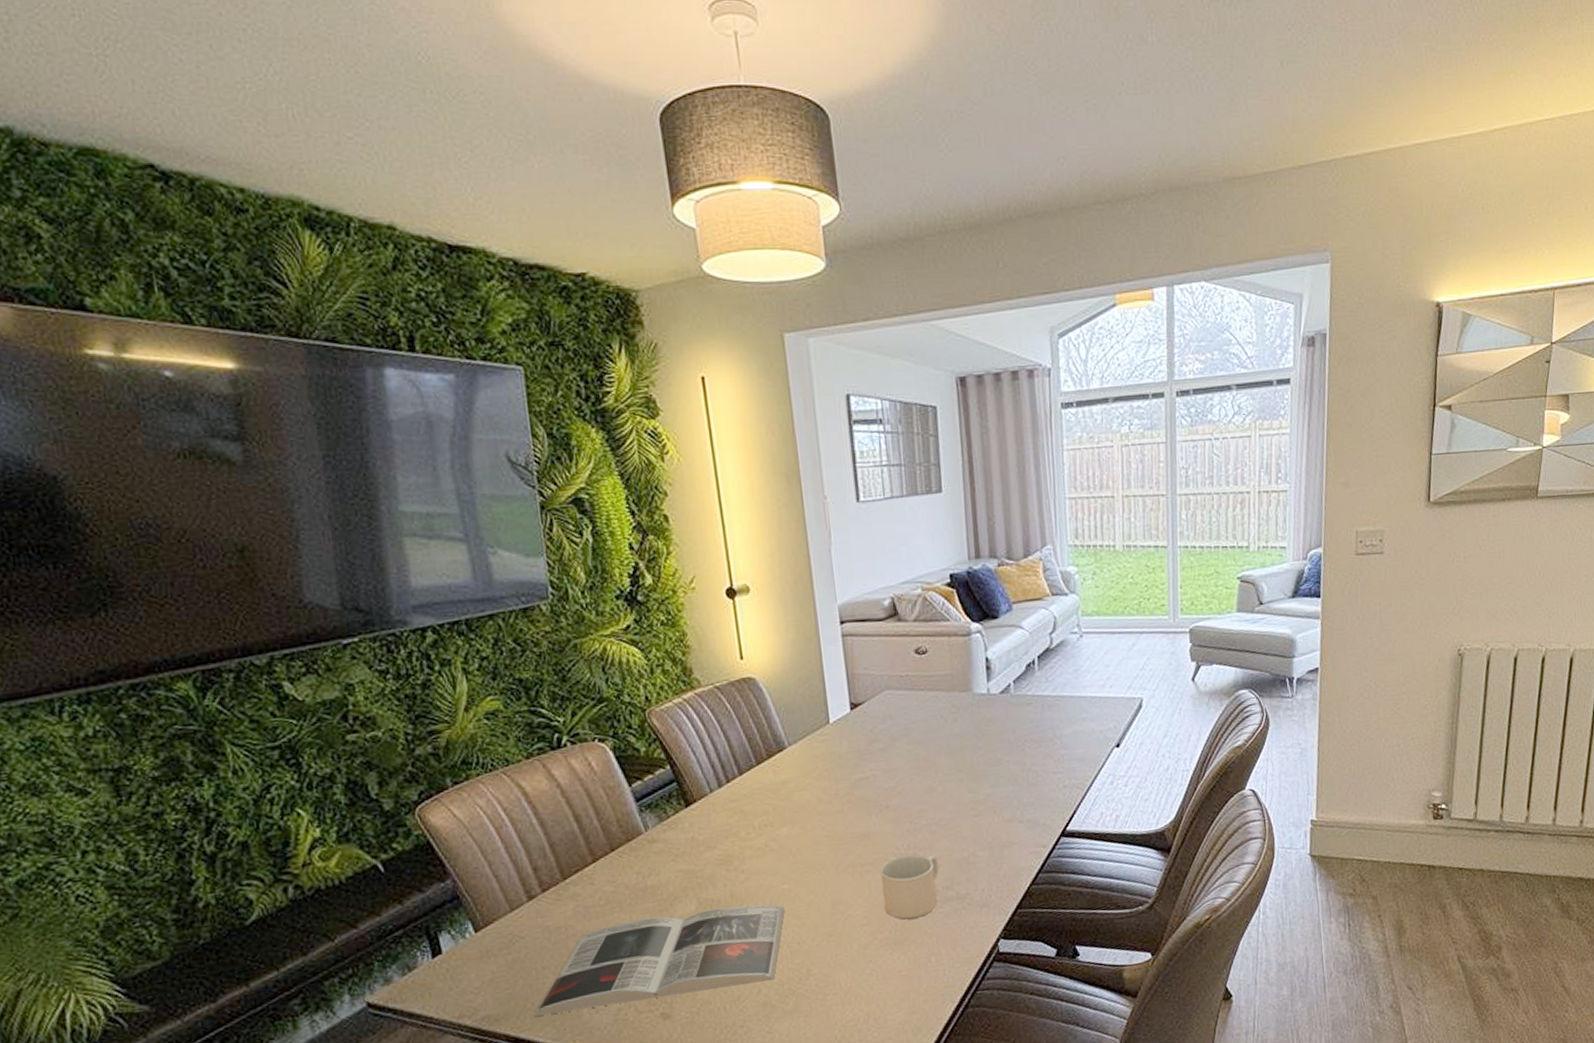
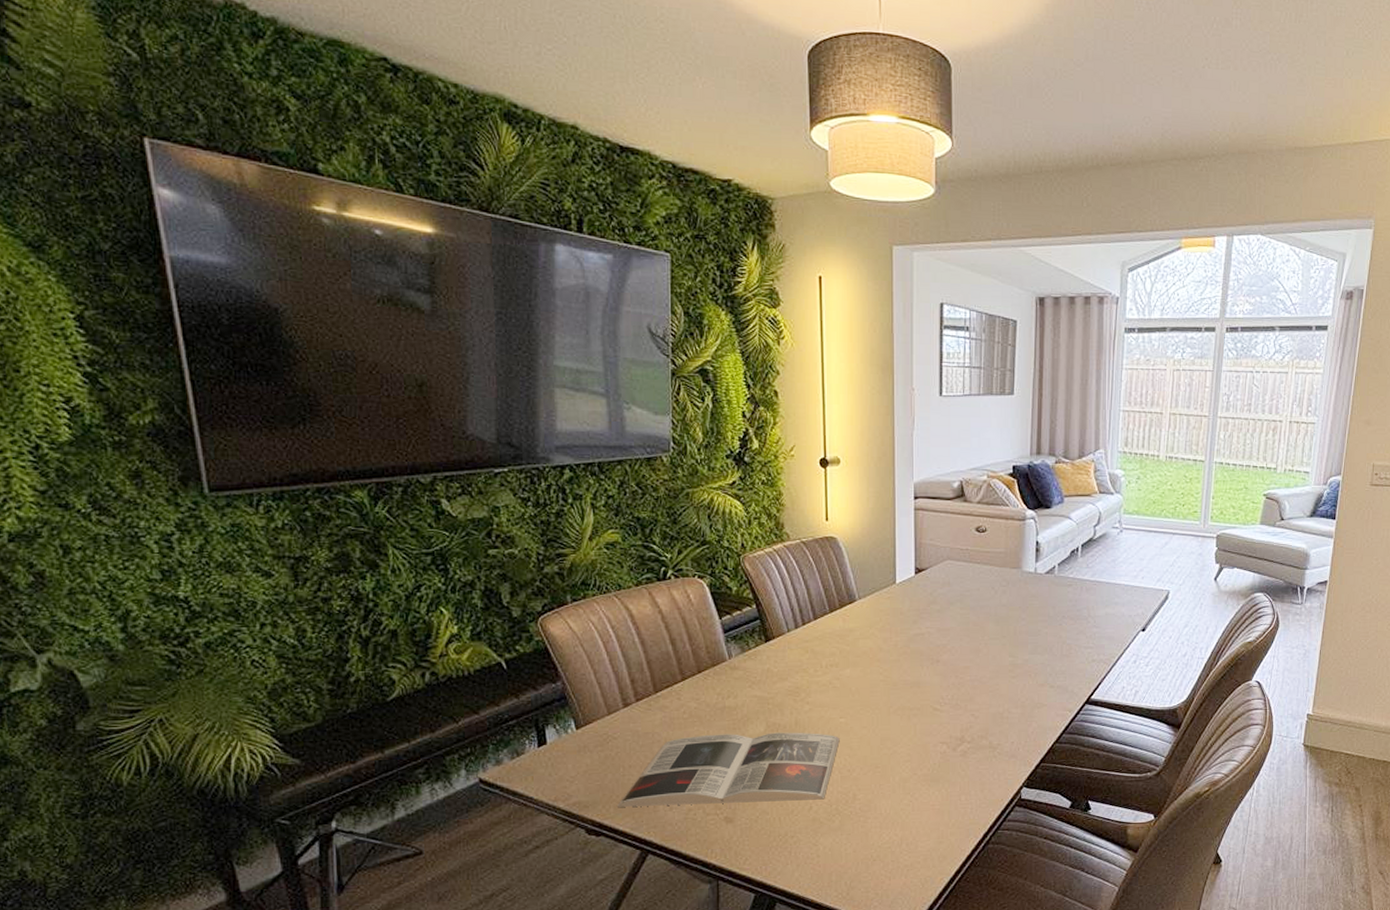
mug: present [879,854,939,920] -> none [925,705,977,761]

